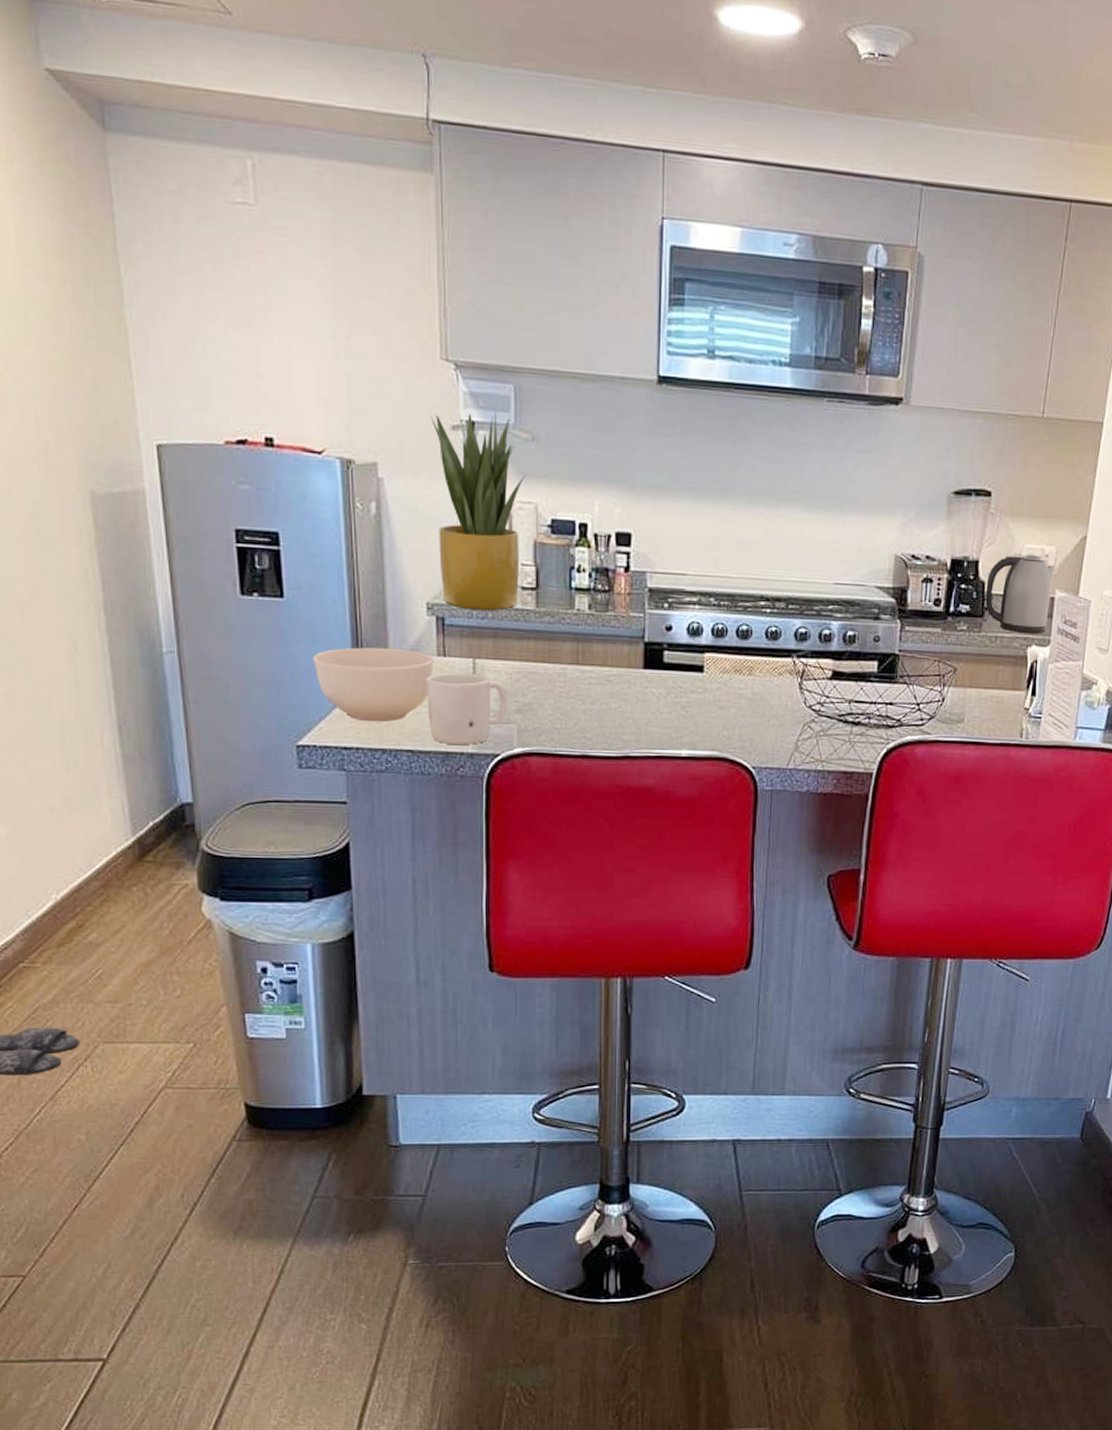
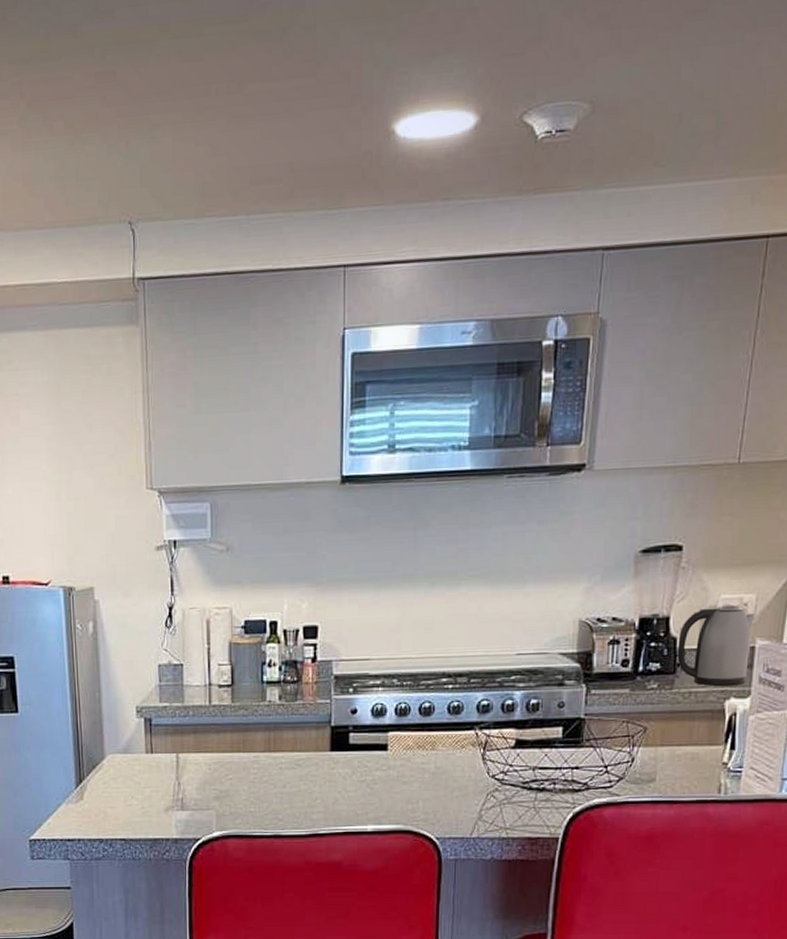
bowl: present [313,647,434,723] -> none [42,750,143,816]
mug: present [425,672,507,745] -> none [136,766,207,831]
planter: present [430,408,526,611] -> none [138,526,222,710]

